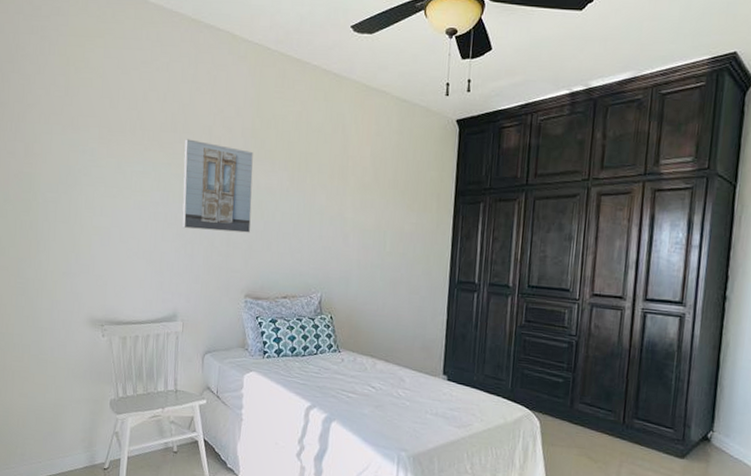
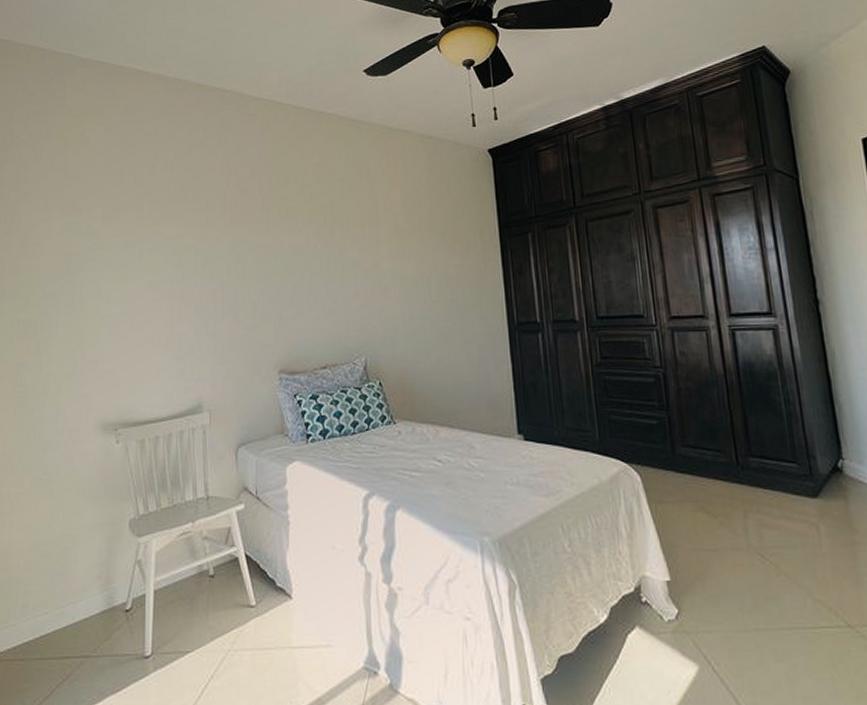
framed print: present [182,139,253,233] -> none [198,206,279,305]

